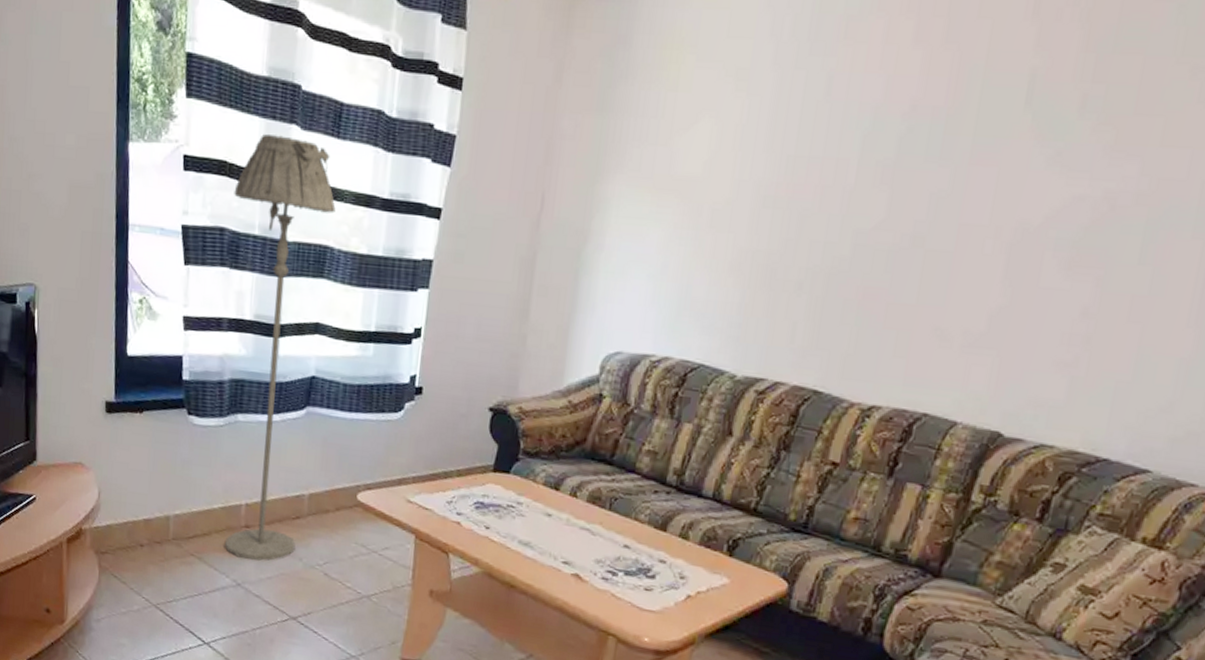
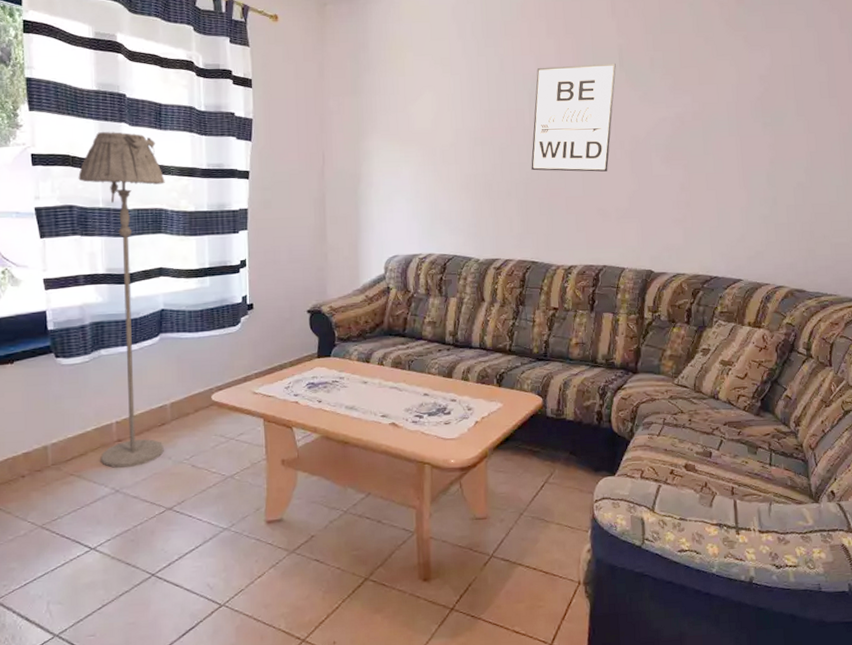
wall art: none [842,95,1019,271] -> present [531,63,616,172]

